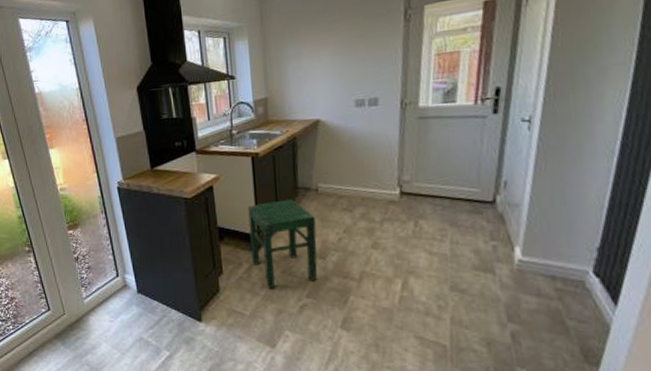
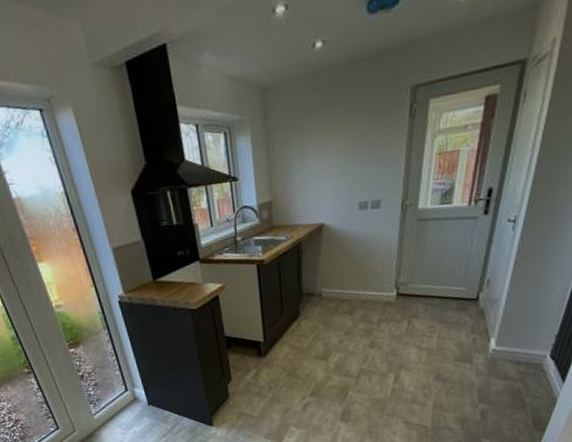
stool: present [247,199,318,289] -> none [254,305,320,392]

